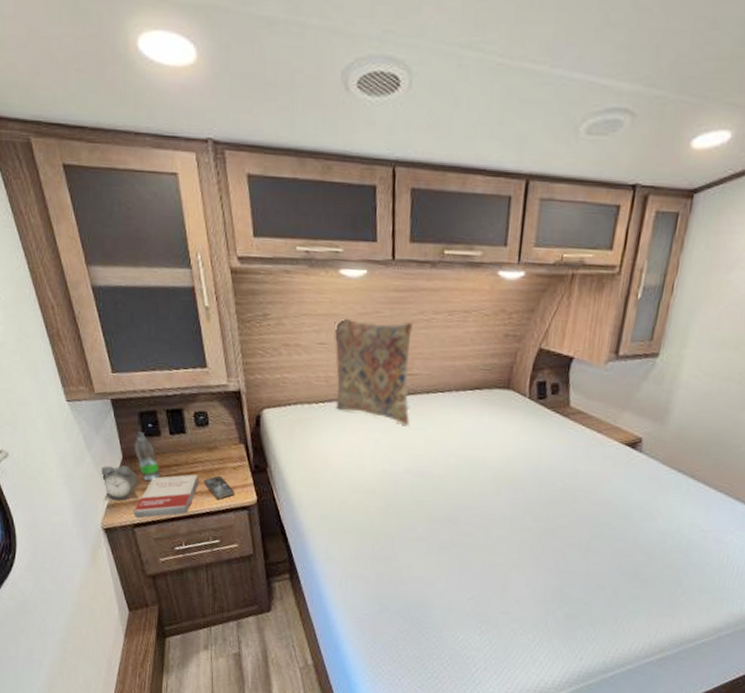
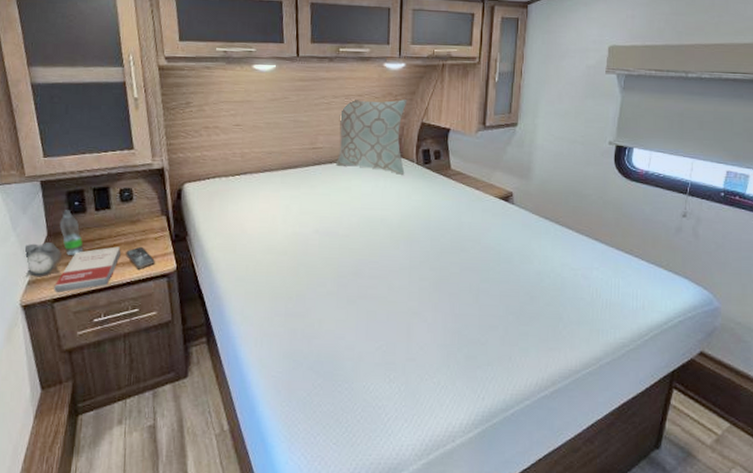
pillow: present [334,318,413,425] -> none [248,103,316,192]
pillow: none [433,317,524,411] -> present [336,99,408,175]

